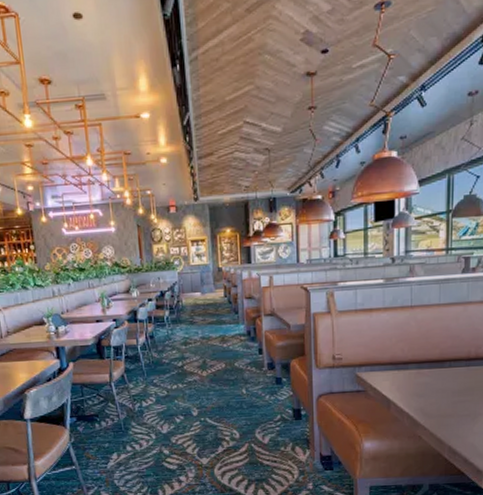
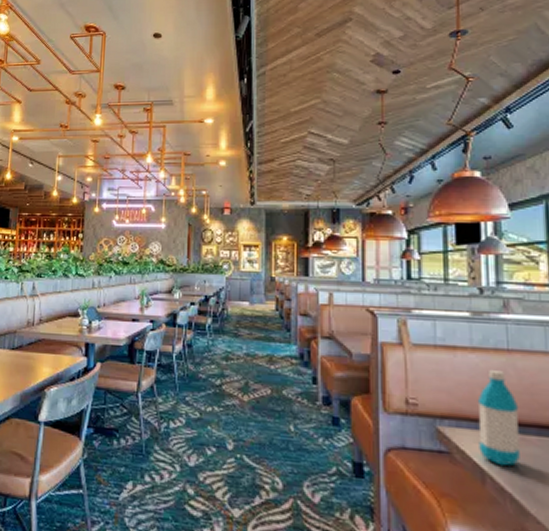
water bottle: none [386,323,417,395] -> present [477,369,520,467]

